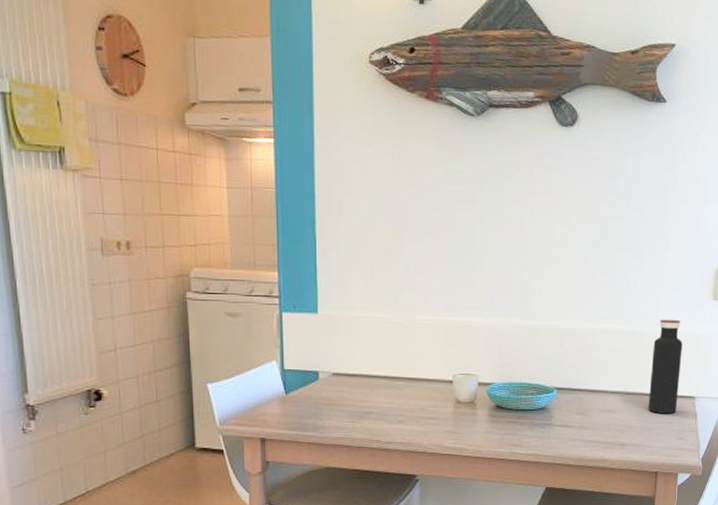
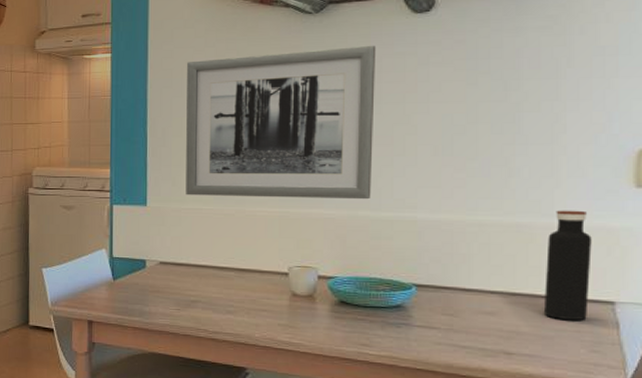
wall art: none [355,155,529,309] -> present [186,45,376,200]

